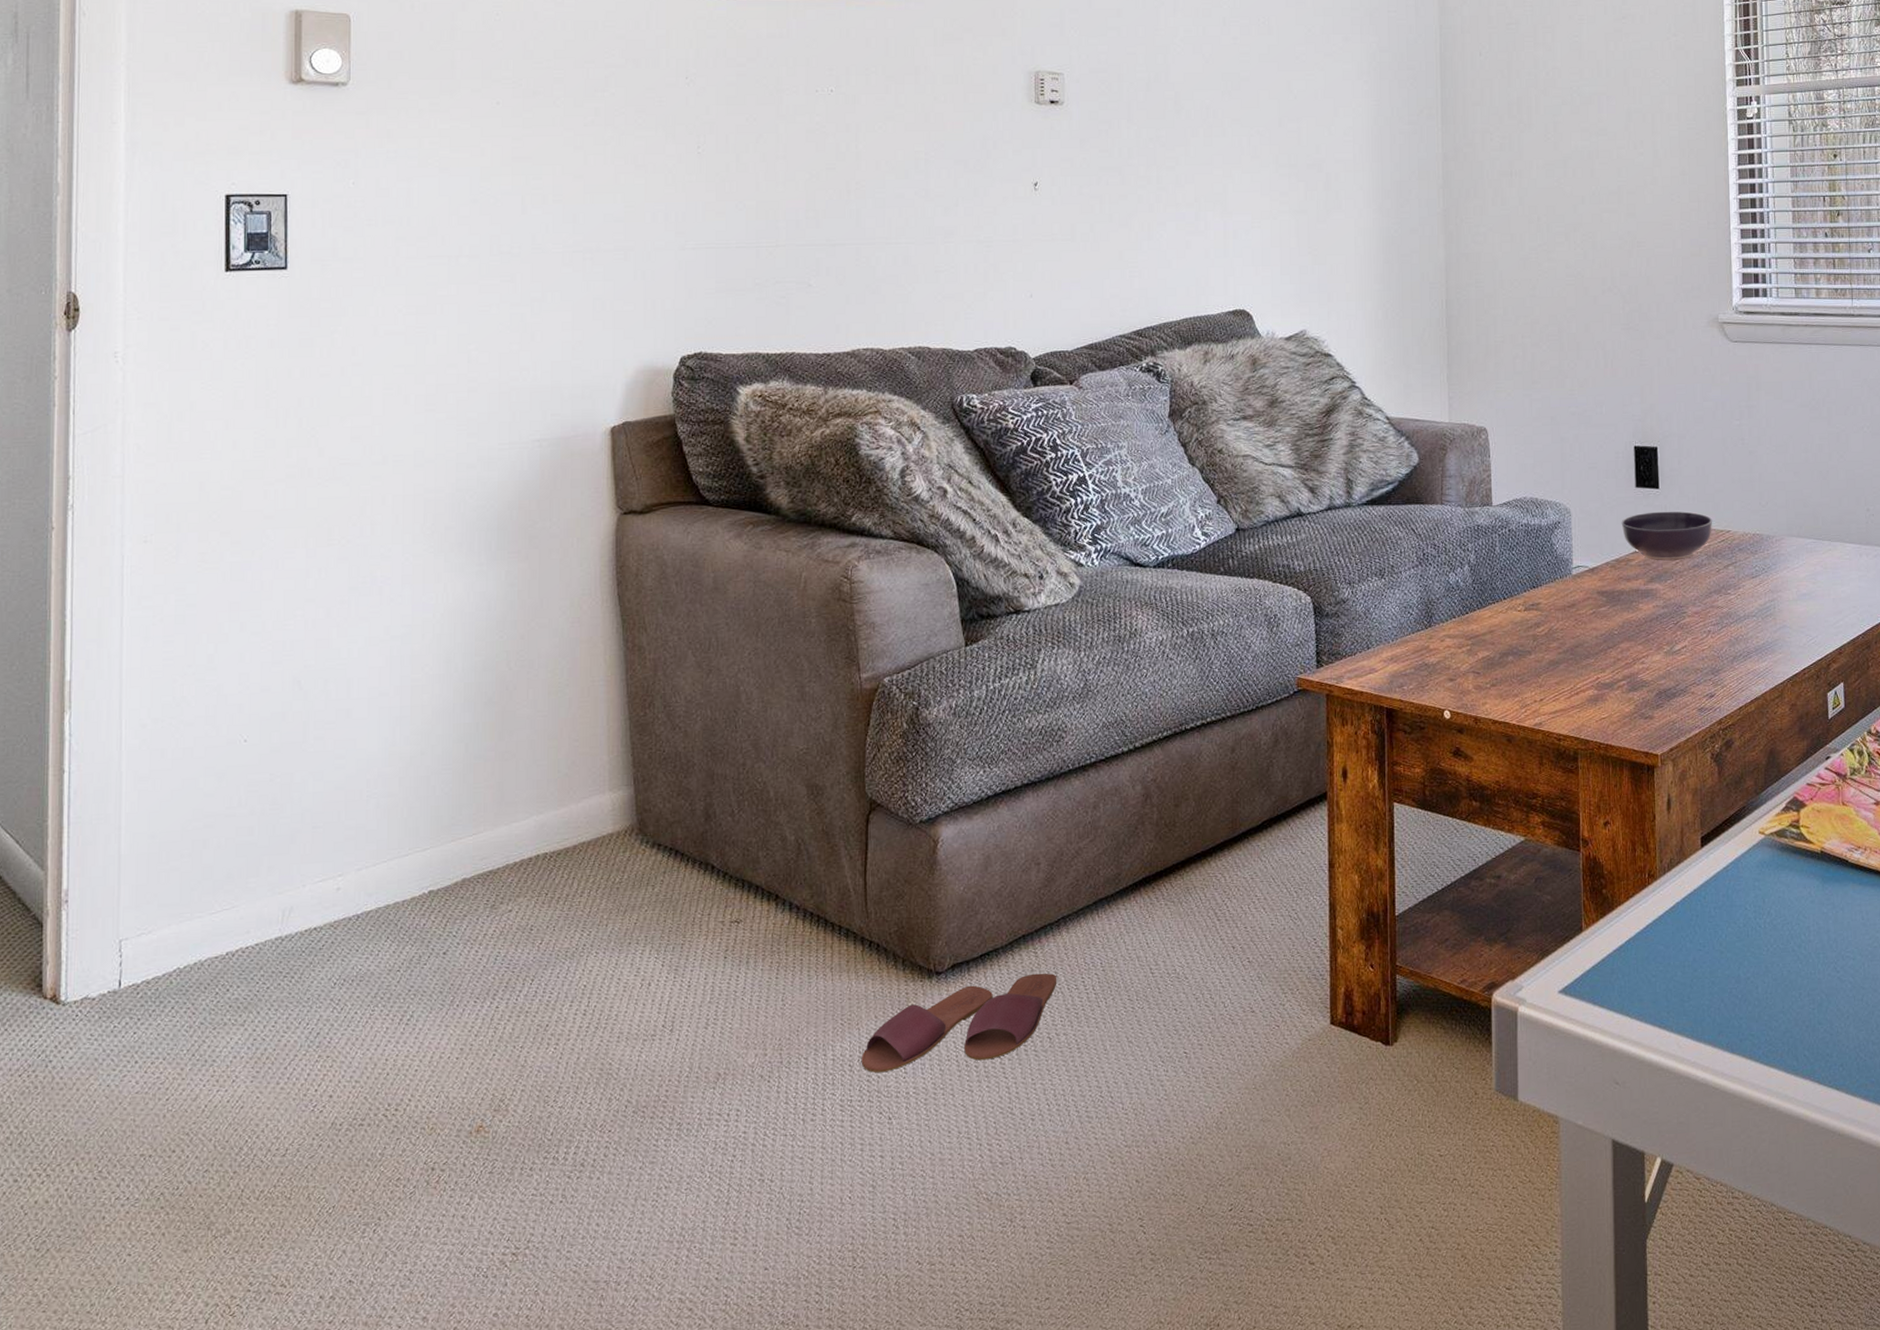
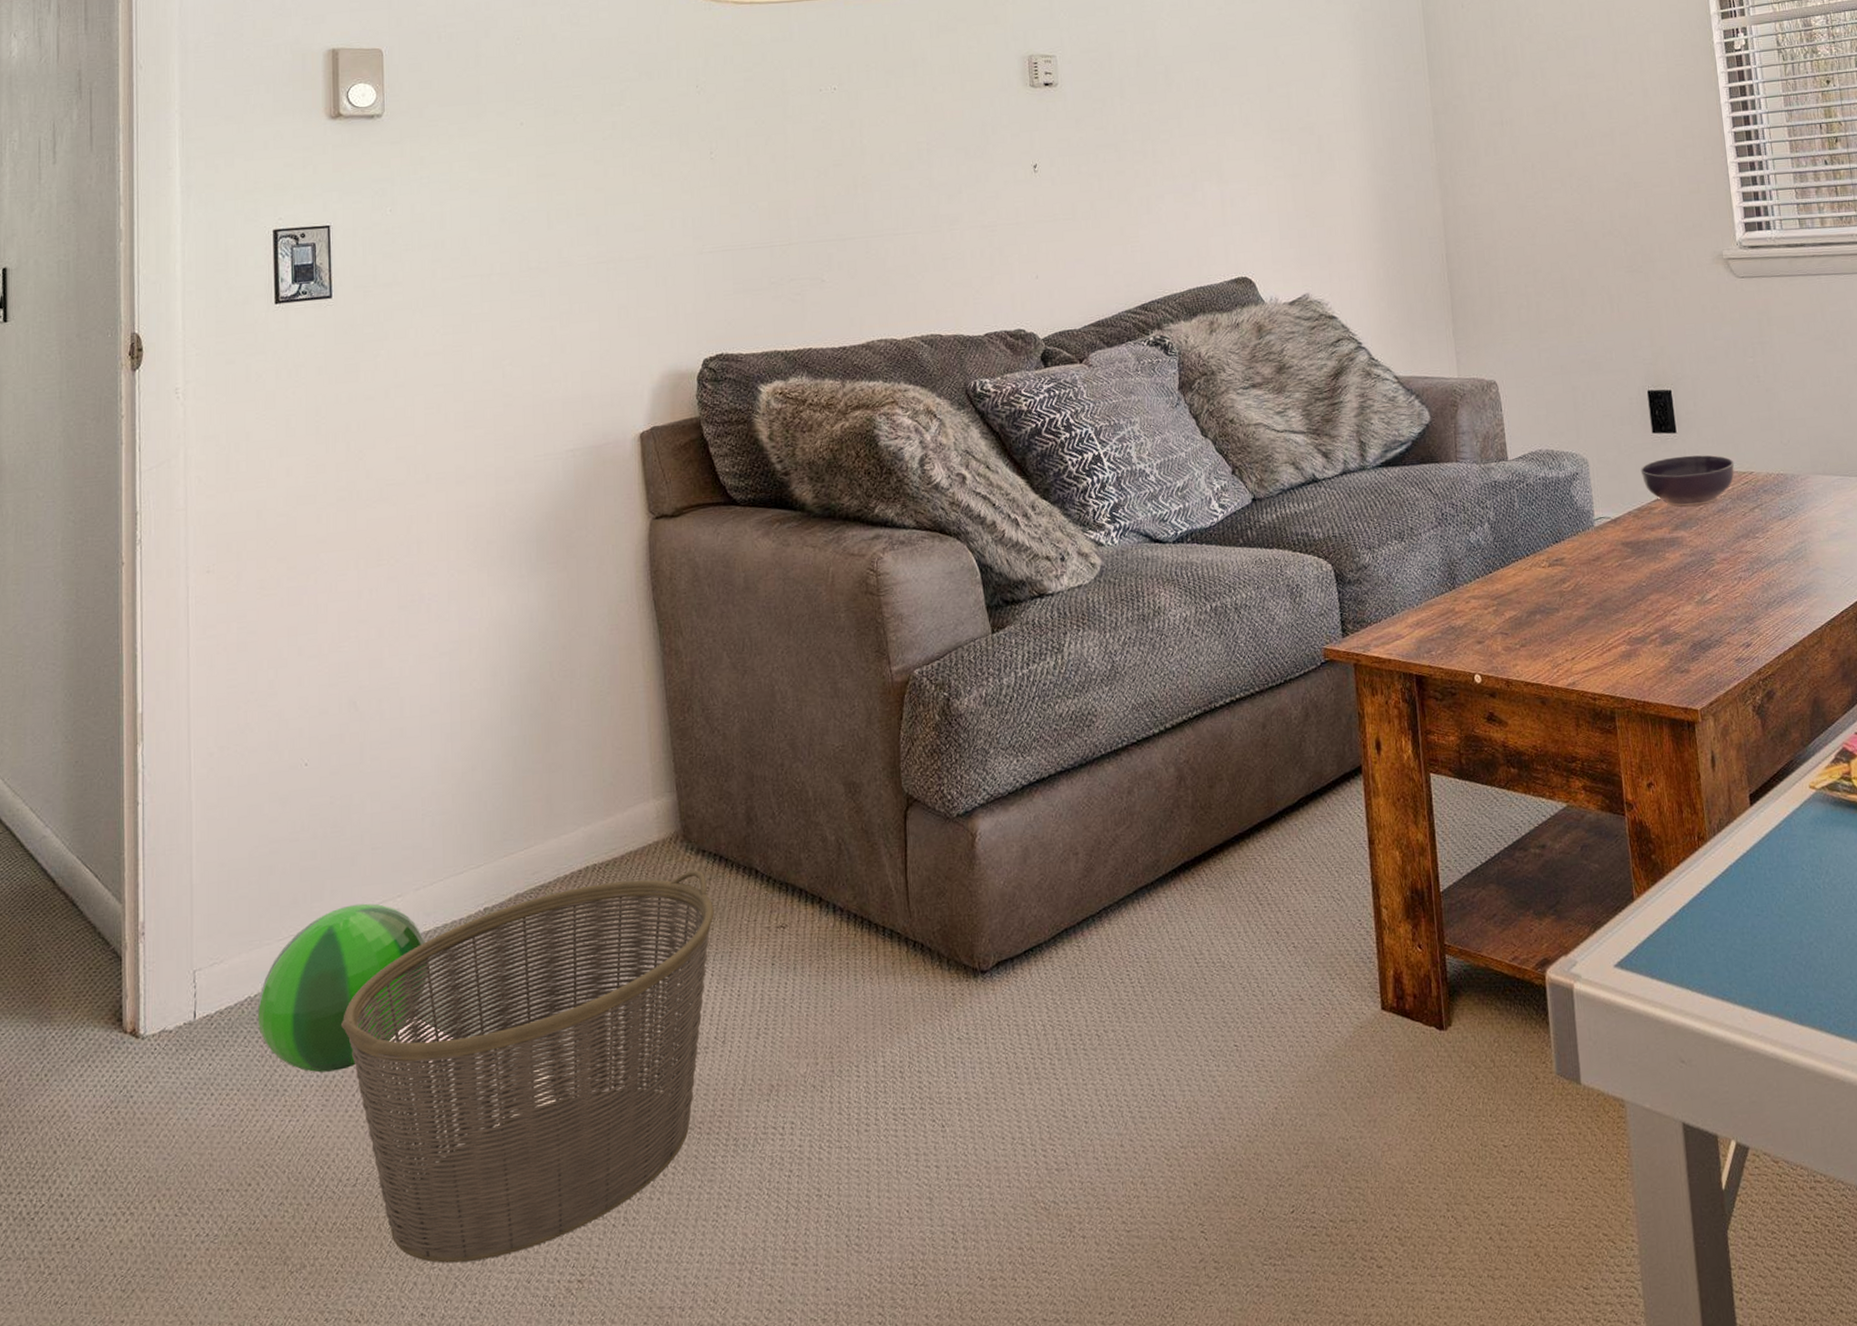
toy ball: none [186,881,368,1045] -> present [257,903,428,1073]
basket: none [275,862,667,1233] -> present [341,869,714,1263]
slippers: present [861,973,1057,1073] -> none [911,967,1103,1079]

